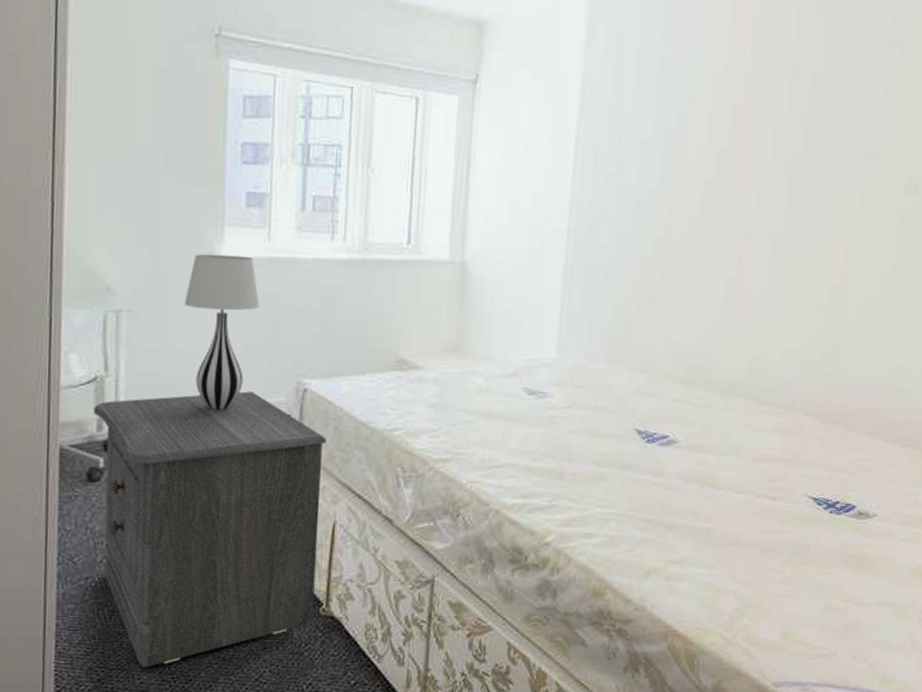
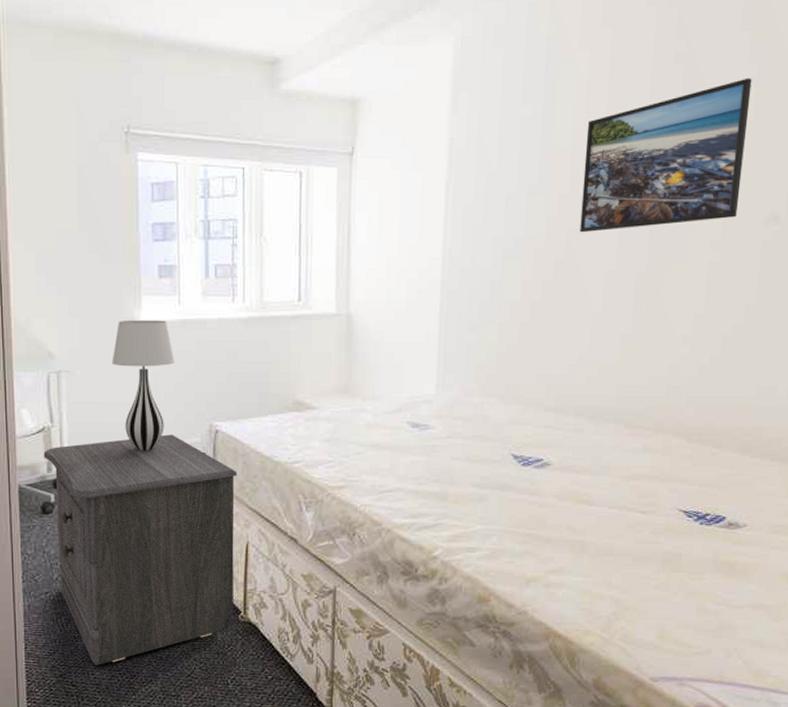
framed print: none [717,37,896,189] -> present [580,78,752,233]

